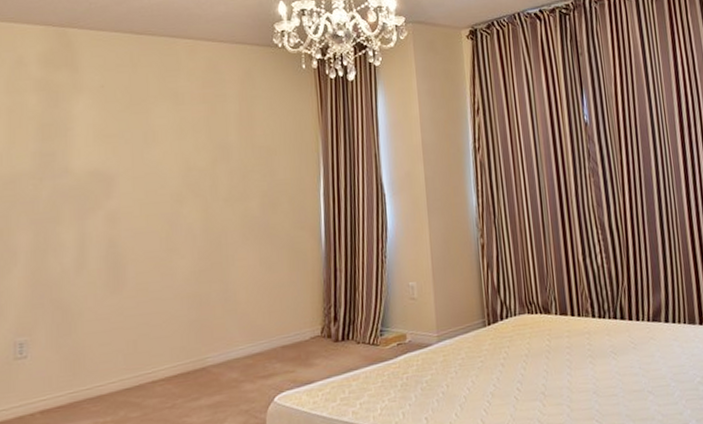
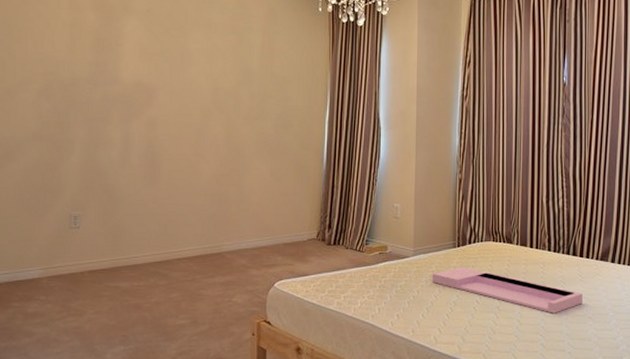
tray: none [462,348,639,393] -> present [432,267,583,314]

